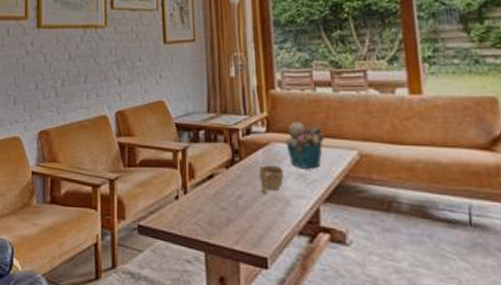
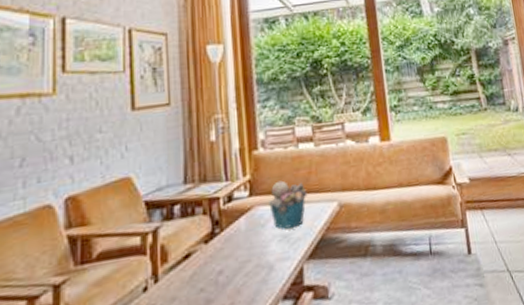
cup: present [259,165,284,194] -> none [241,230,267,264]

